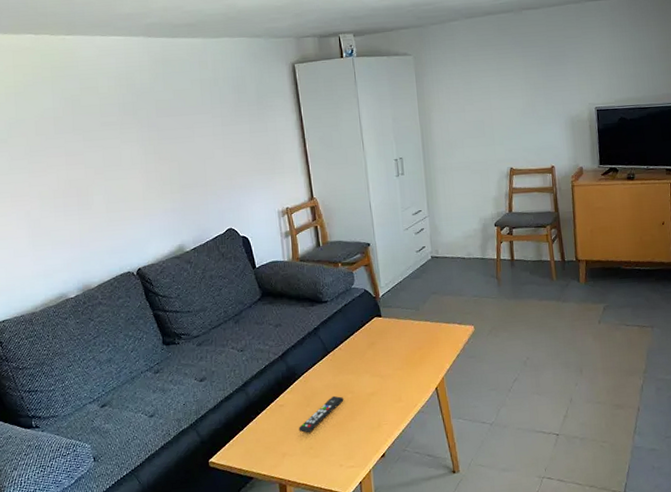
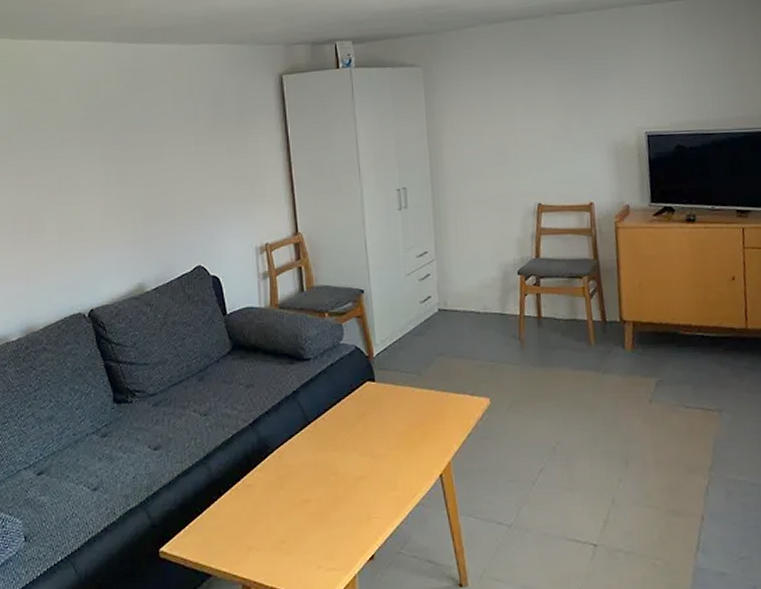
remote control: present [298,395,344,433] -> none [269,477,326,523]

